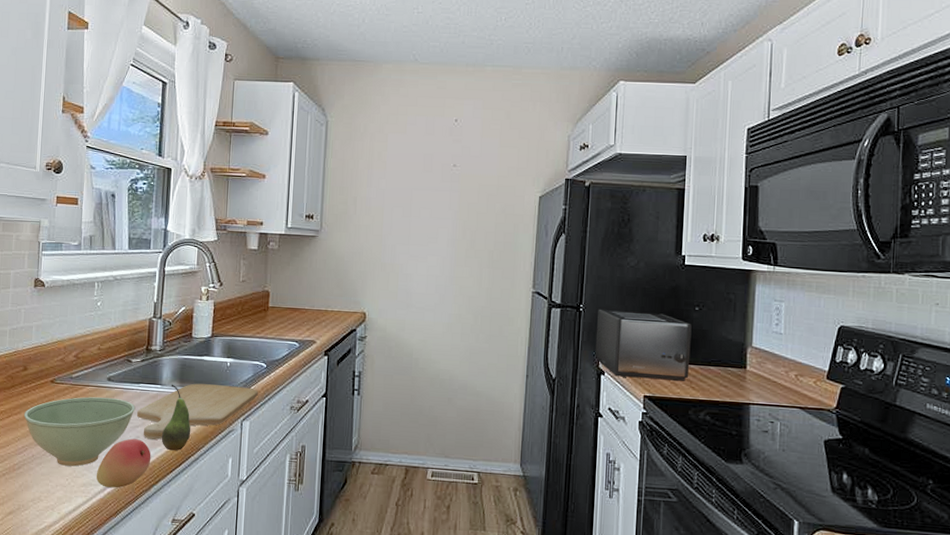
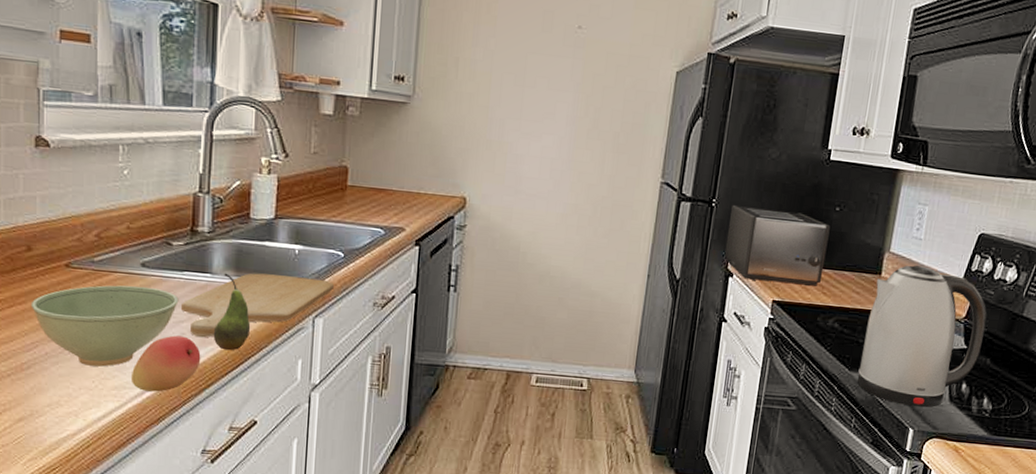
kettle: none [734,358,859,499] -> present [857,265,988,408]

